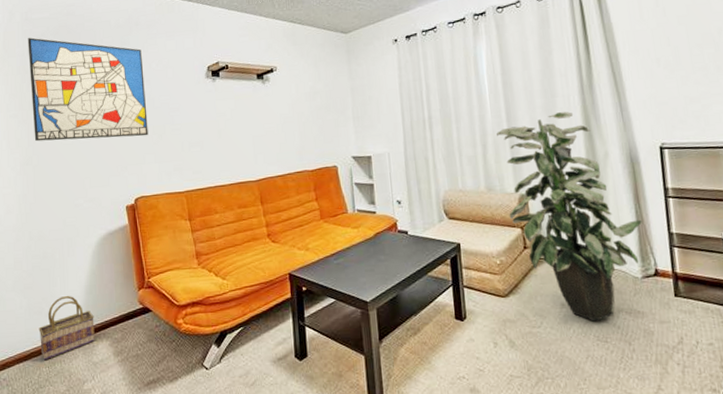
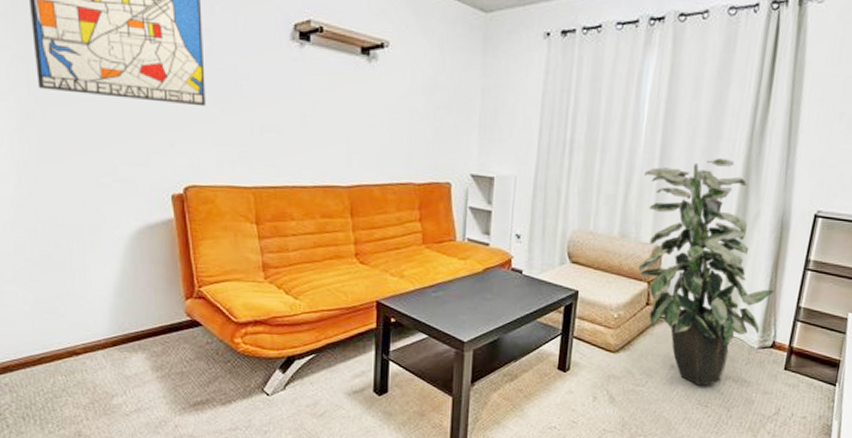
basket: present [38,295,95,361] -> none [51,295,128,368]

